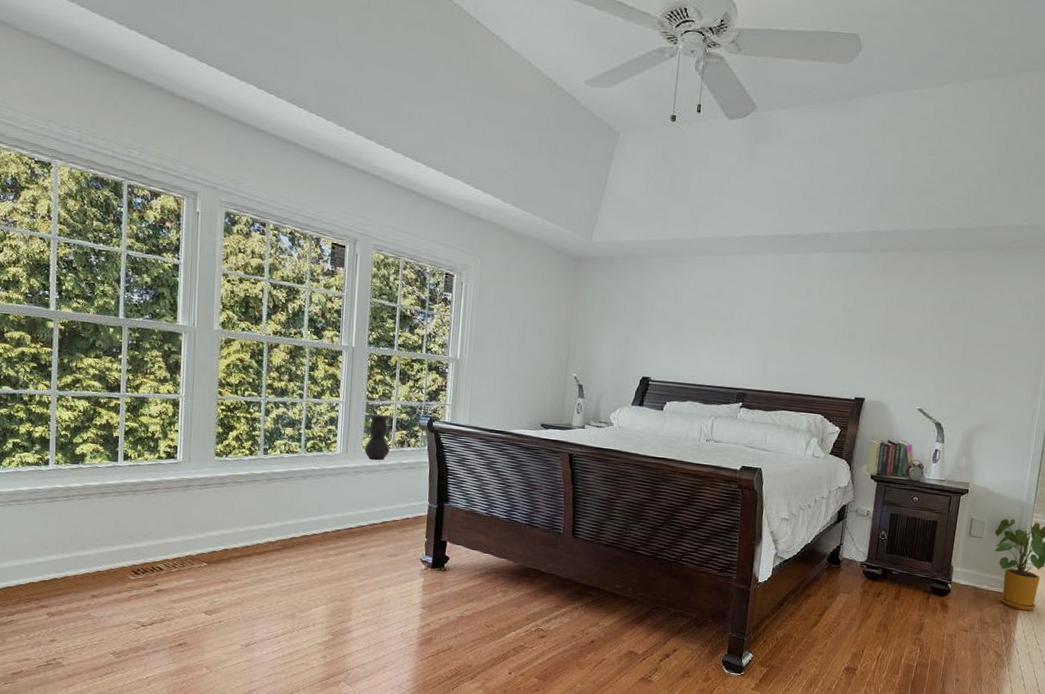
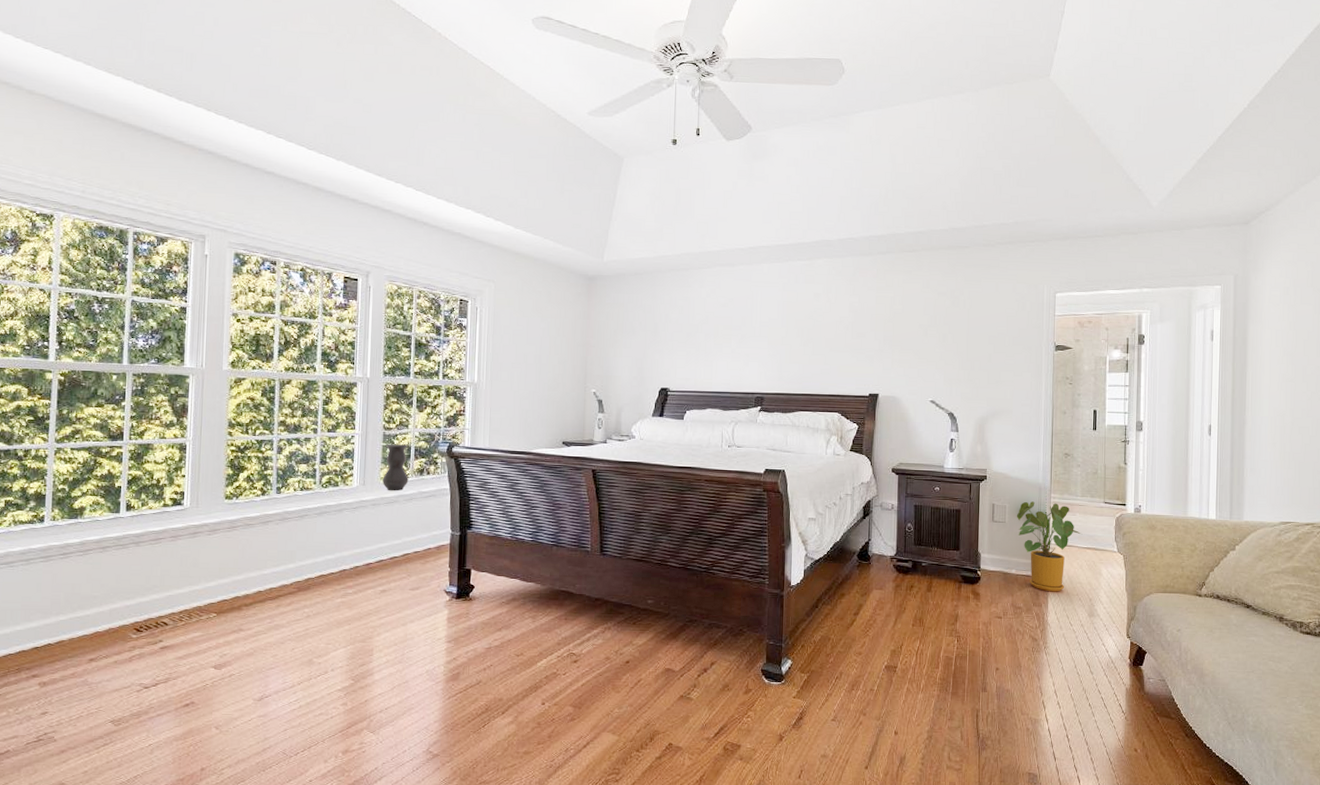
books: present [866,438,914,478] -> none [886,432,932,470]
alarm clock: present [905,460,925,483] -> none [925,450,943,473]

